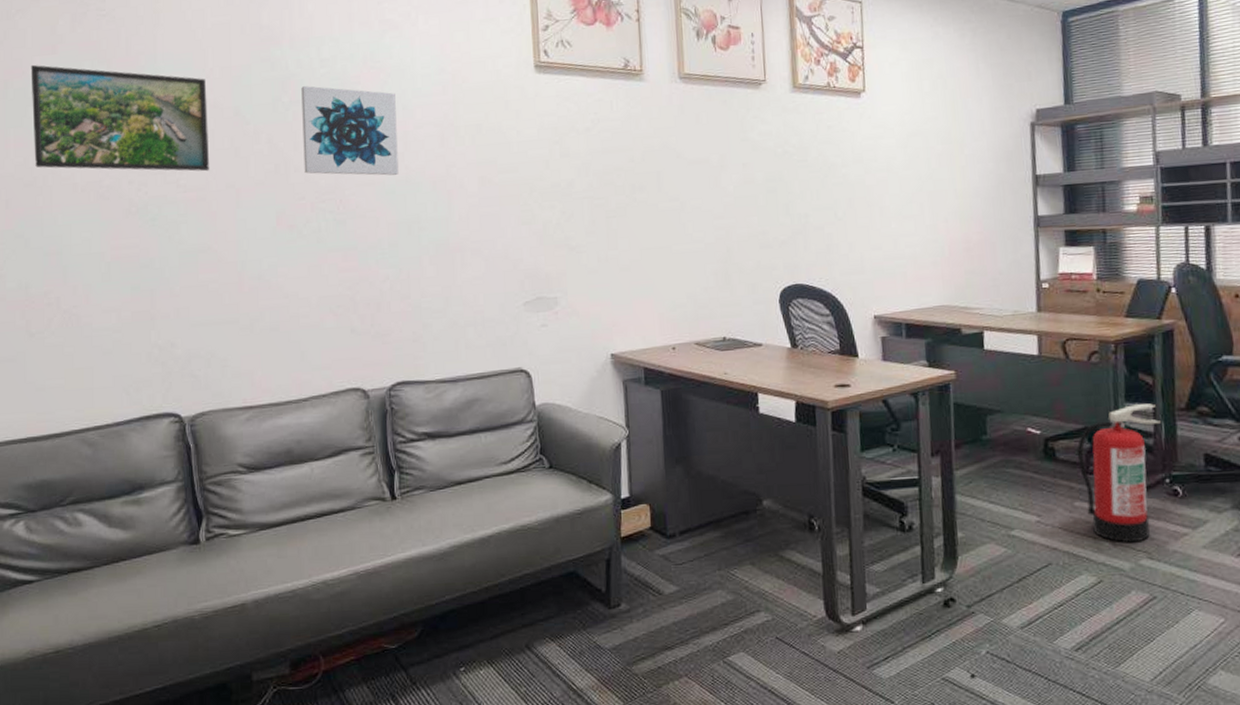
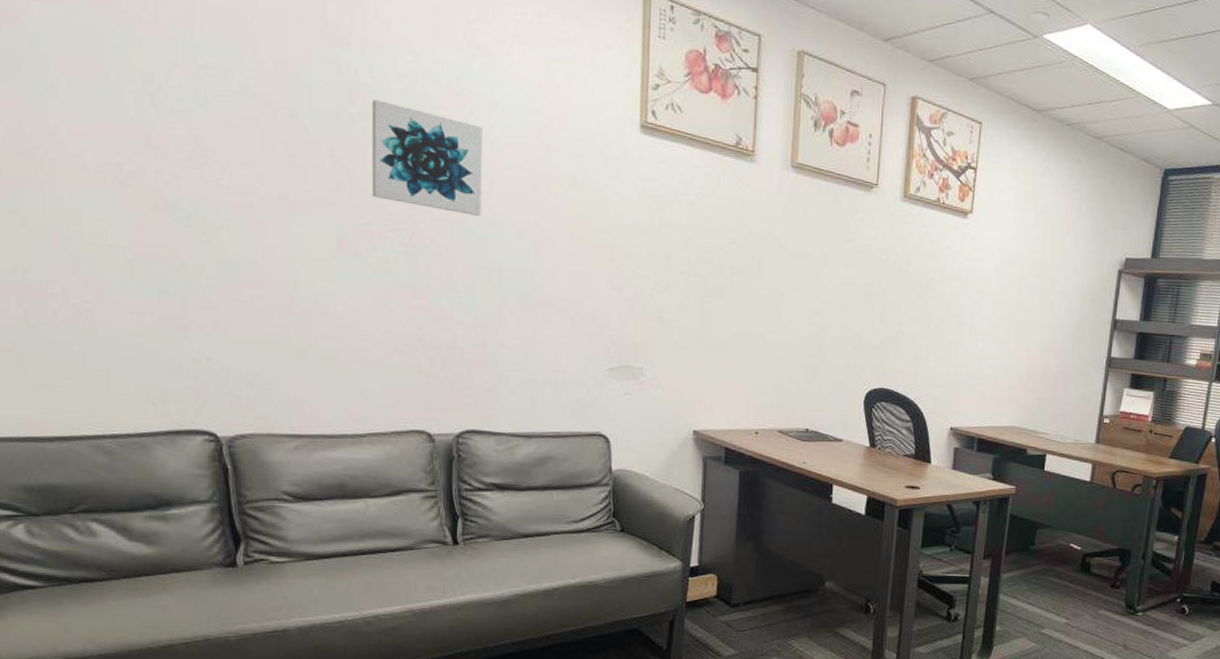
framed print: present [30,64,209,172] -> none [26,10,257,176]
fire extinguisher: present [1077,403,1161,543] -> none [1108,534,1182,648]

